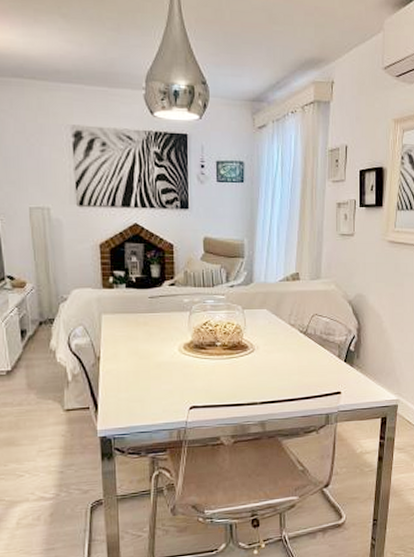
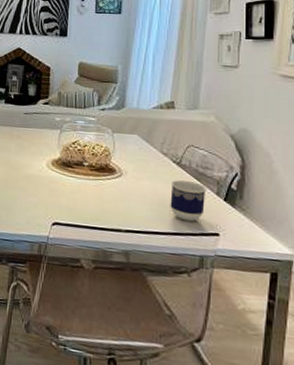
cup: none [299,347,330,385] -> present [170,179,207,222]

